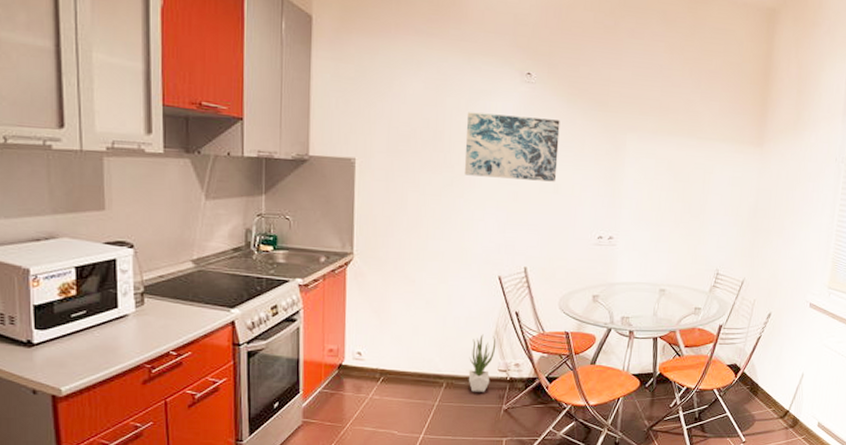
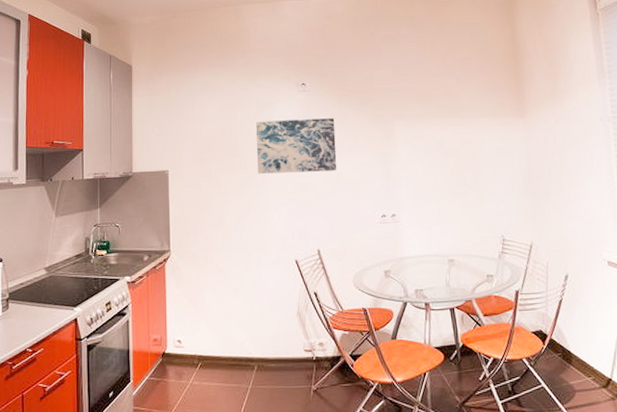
potted plant: present [468,334,497,392] -> none [276,316,300,373]

